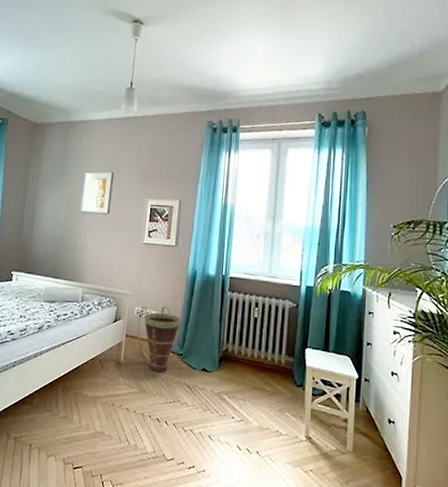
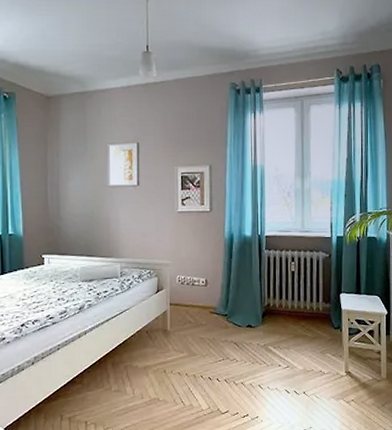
basket: present [137,305,182,372] -> none [180,271,223,334]

